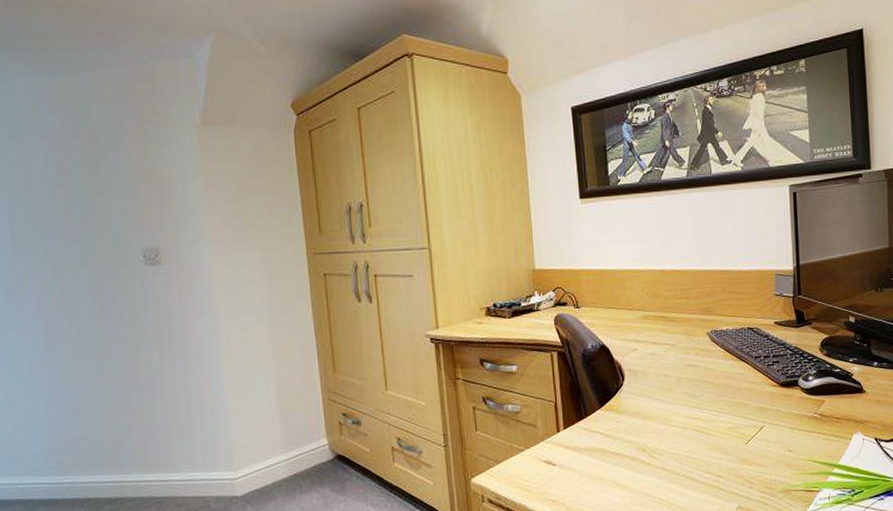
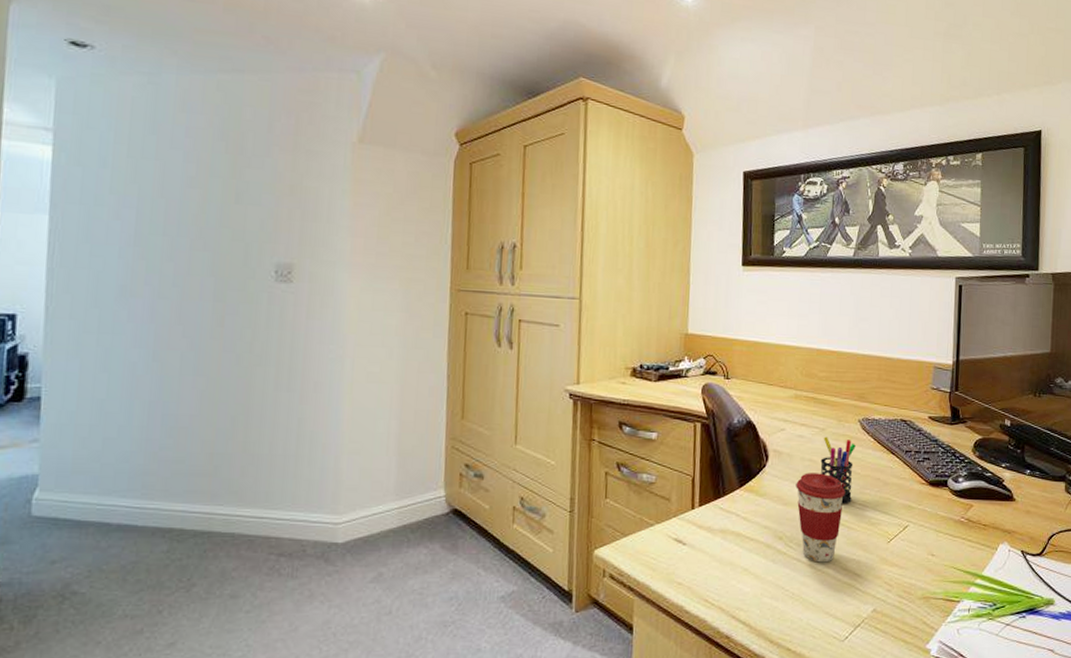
coffee cup: none [653,386,701,469] -> present [796,473,846,563]
pen holder: none [674,351,707,413] -> present [820,436,856,504]

